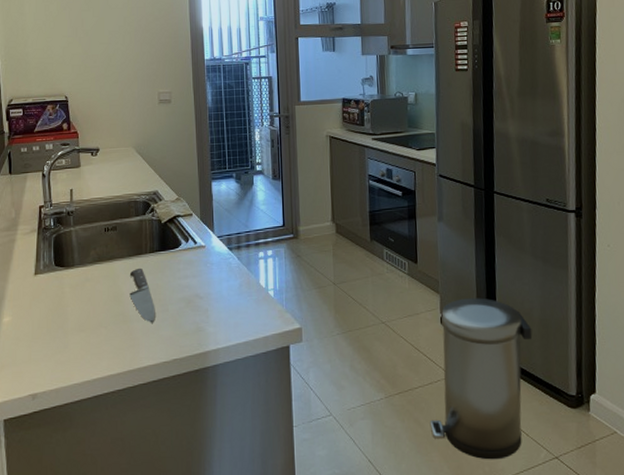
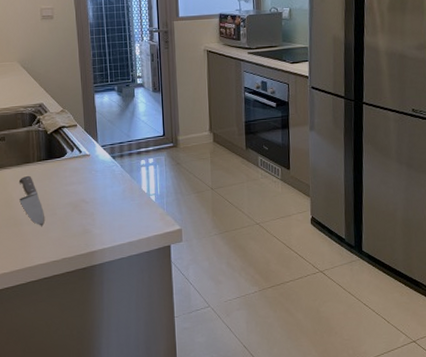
pedal bin: present [429,298,533,460] -> none [299,200,396,344]

